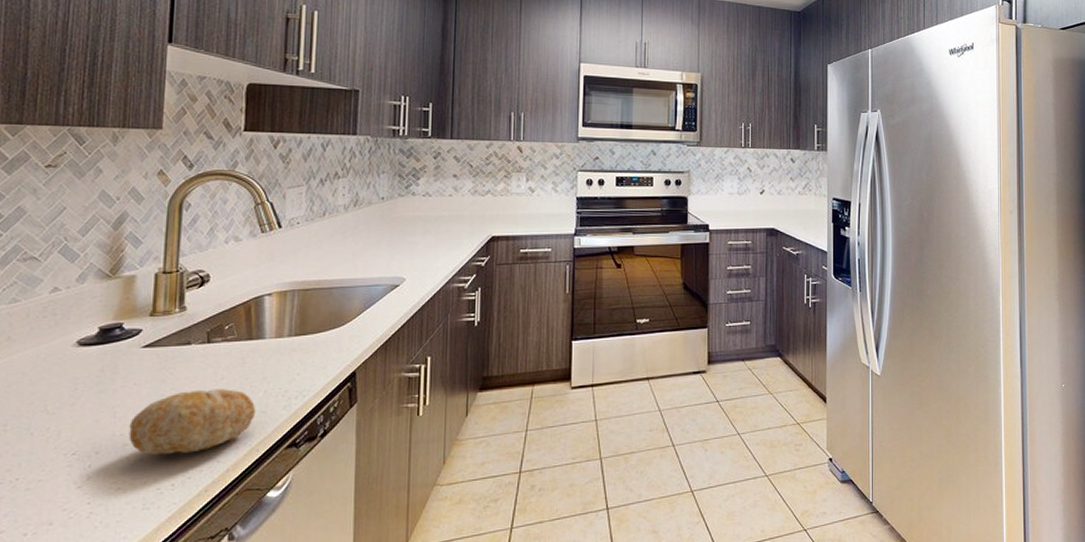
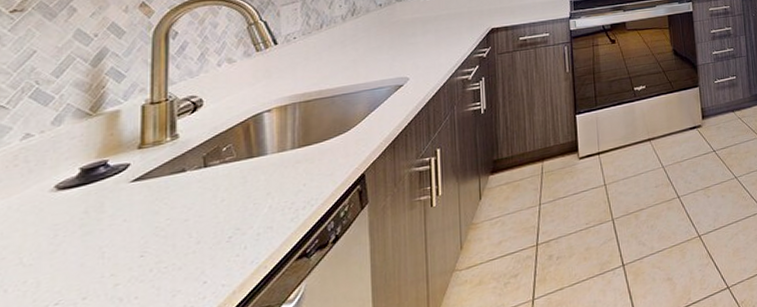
fruit: present [128,389,256,456] -> none [120,210,262,291]

